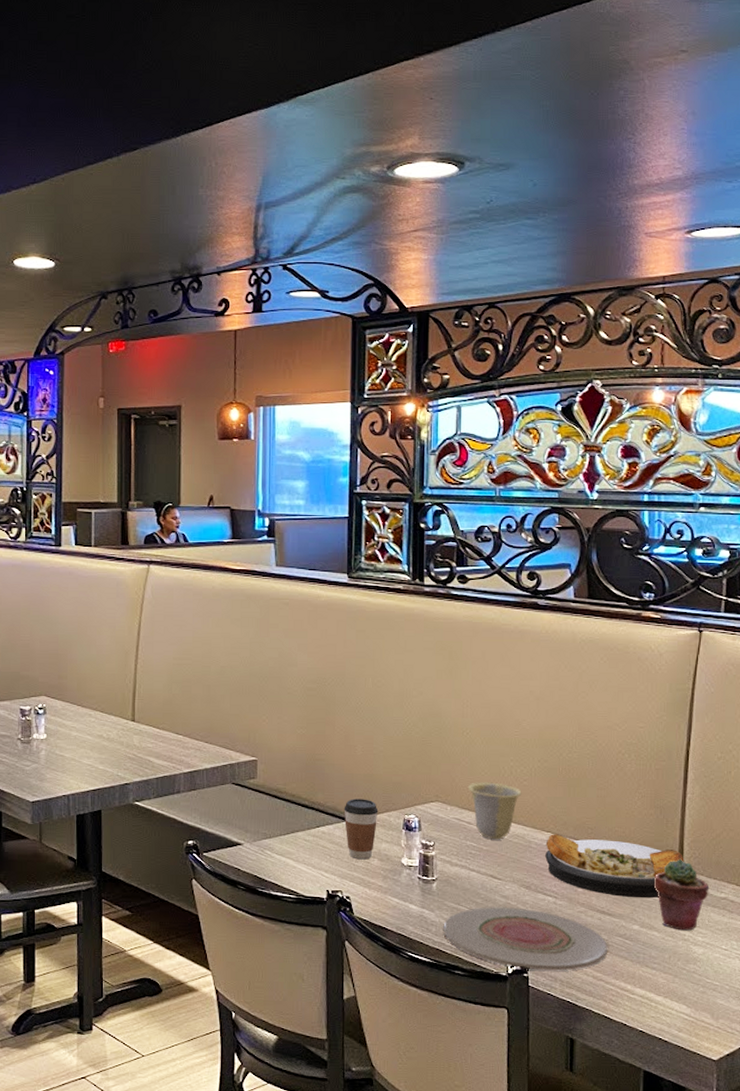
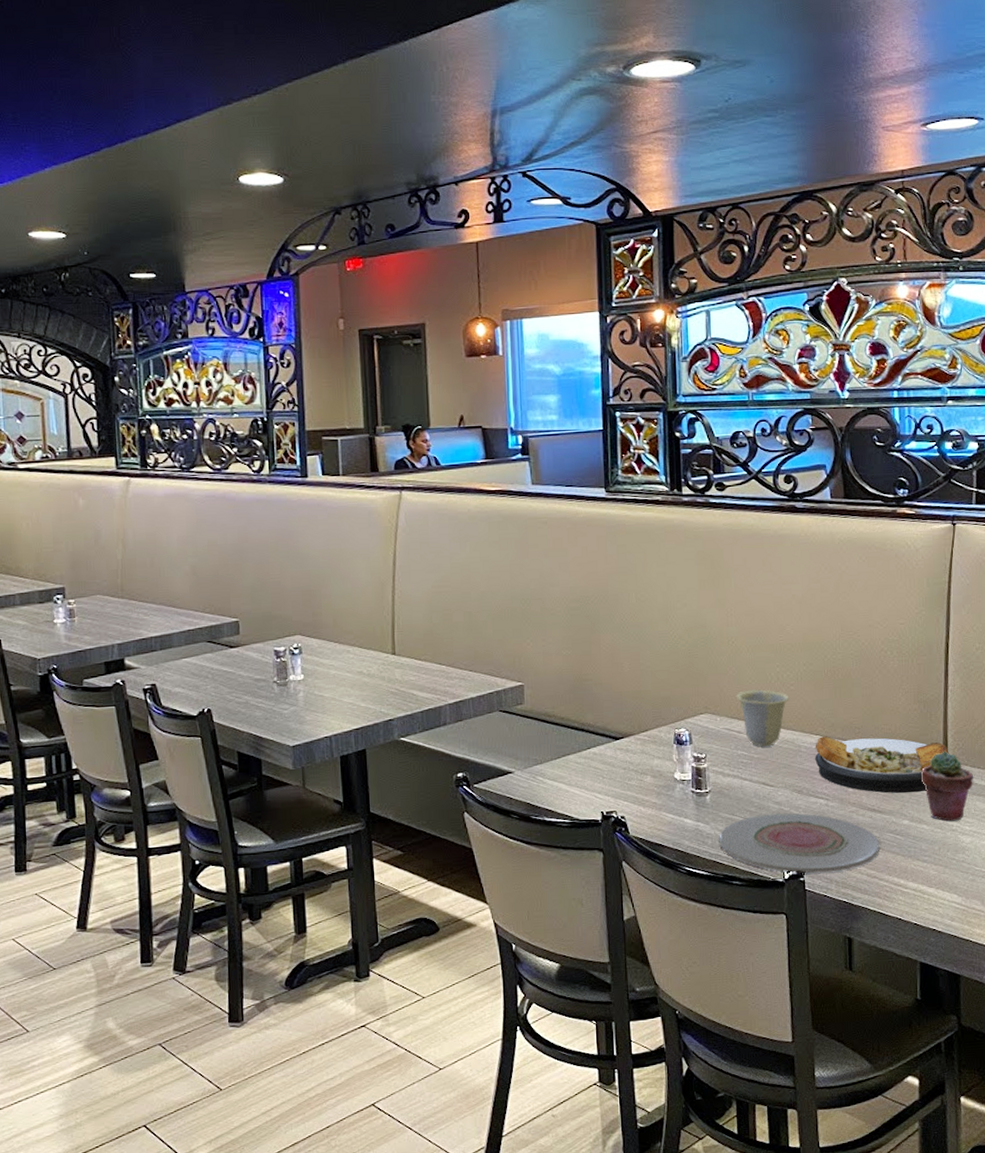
coffee cup: present [344,799,379,860] -> none [614,716,649,778]

